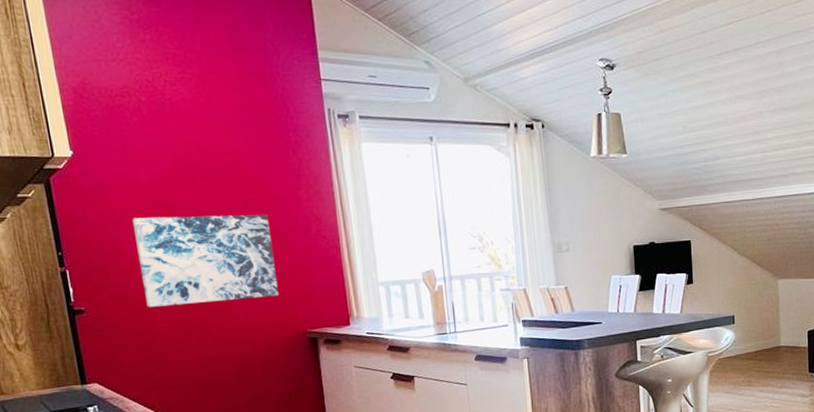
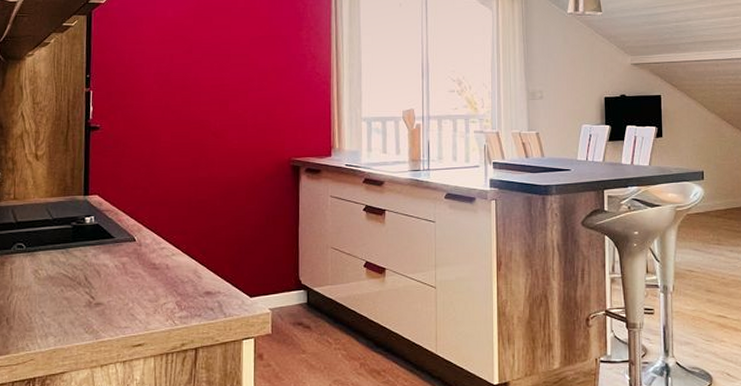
wall art: present [133,214,278,307] -> none [153,48,271,128]

